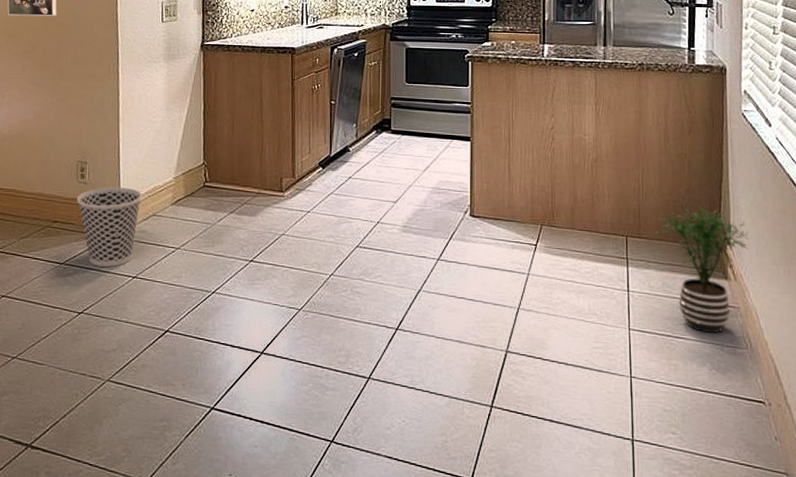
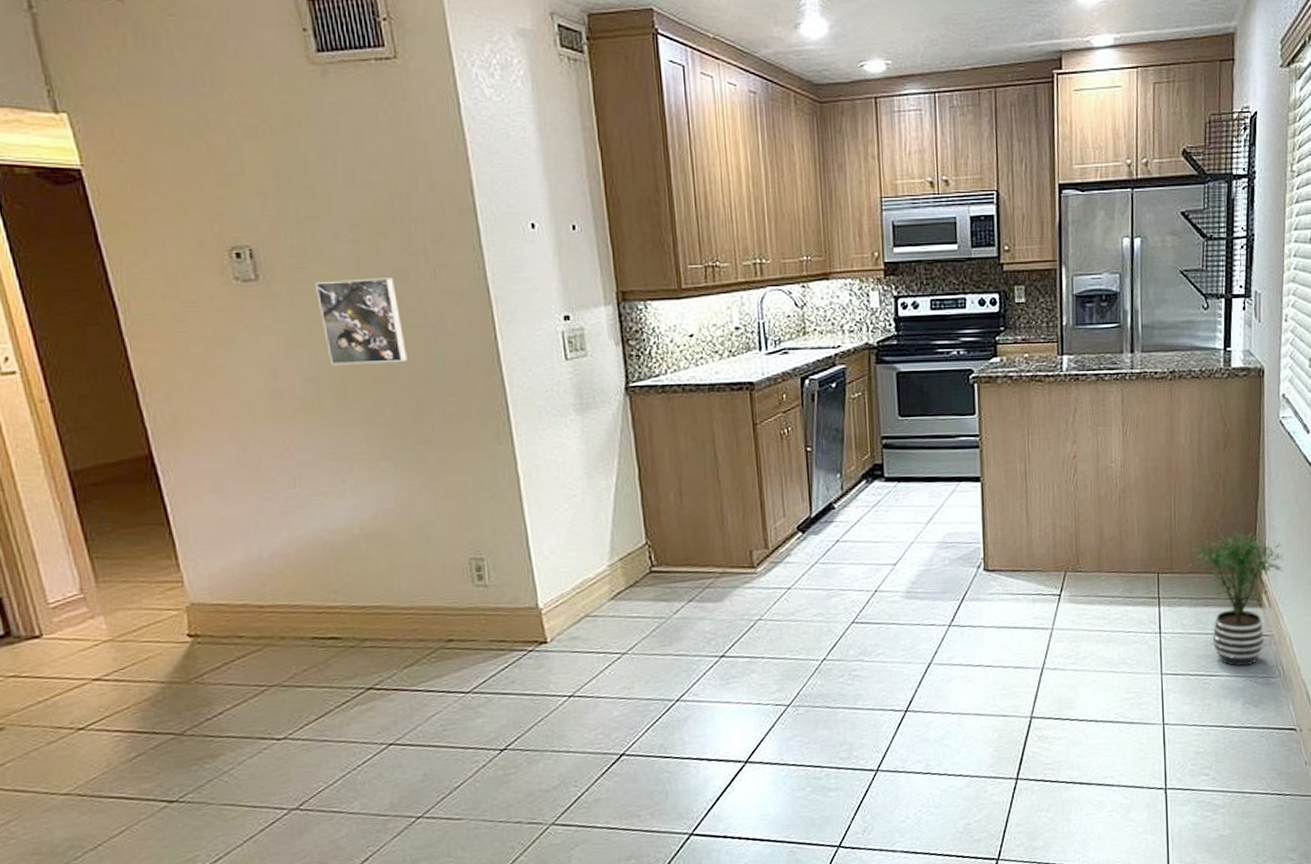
wastebasket: present [76,187,142,267] -> none [475,585,568,689]

